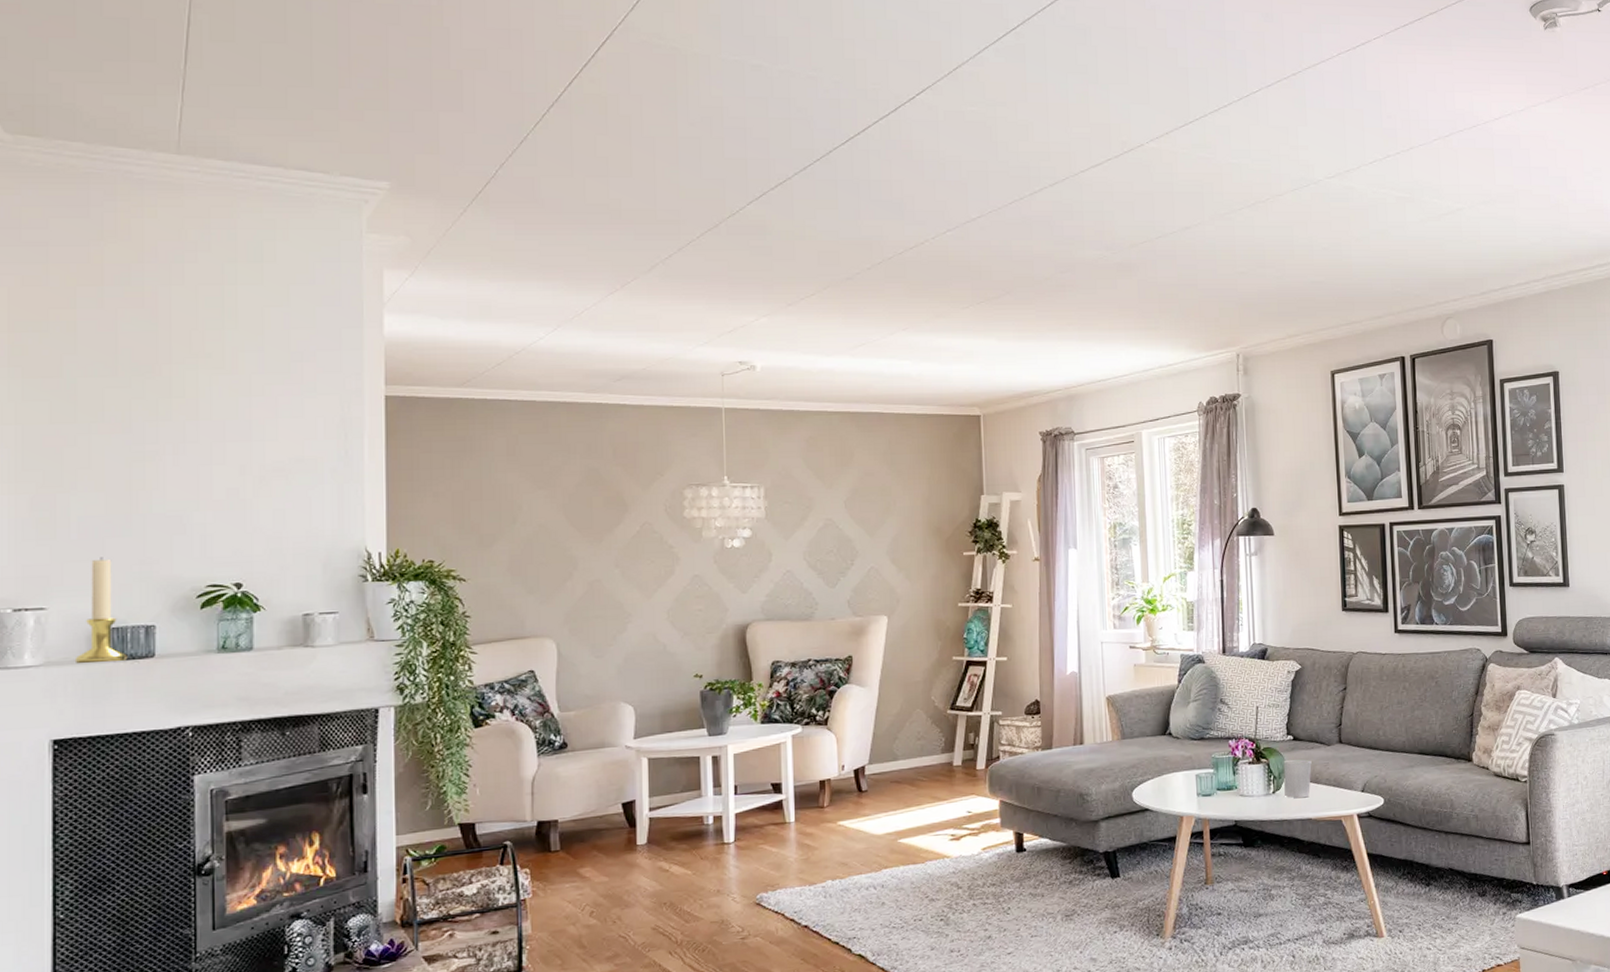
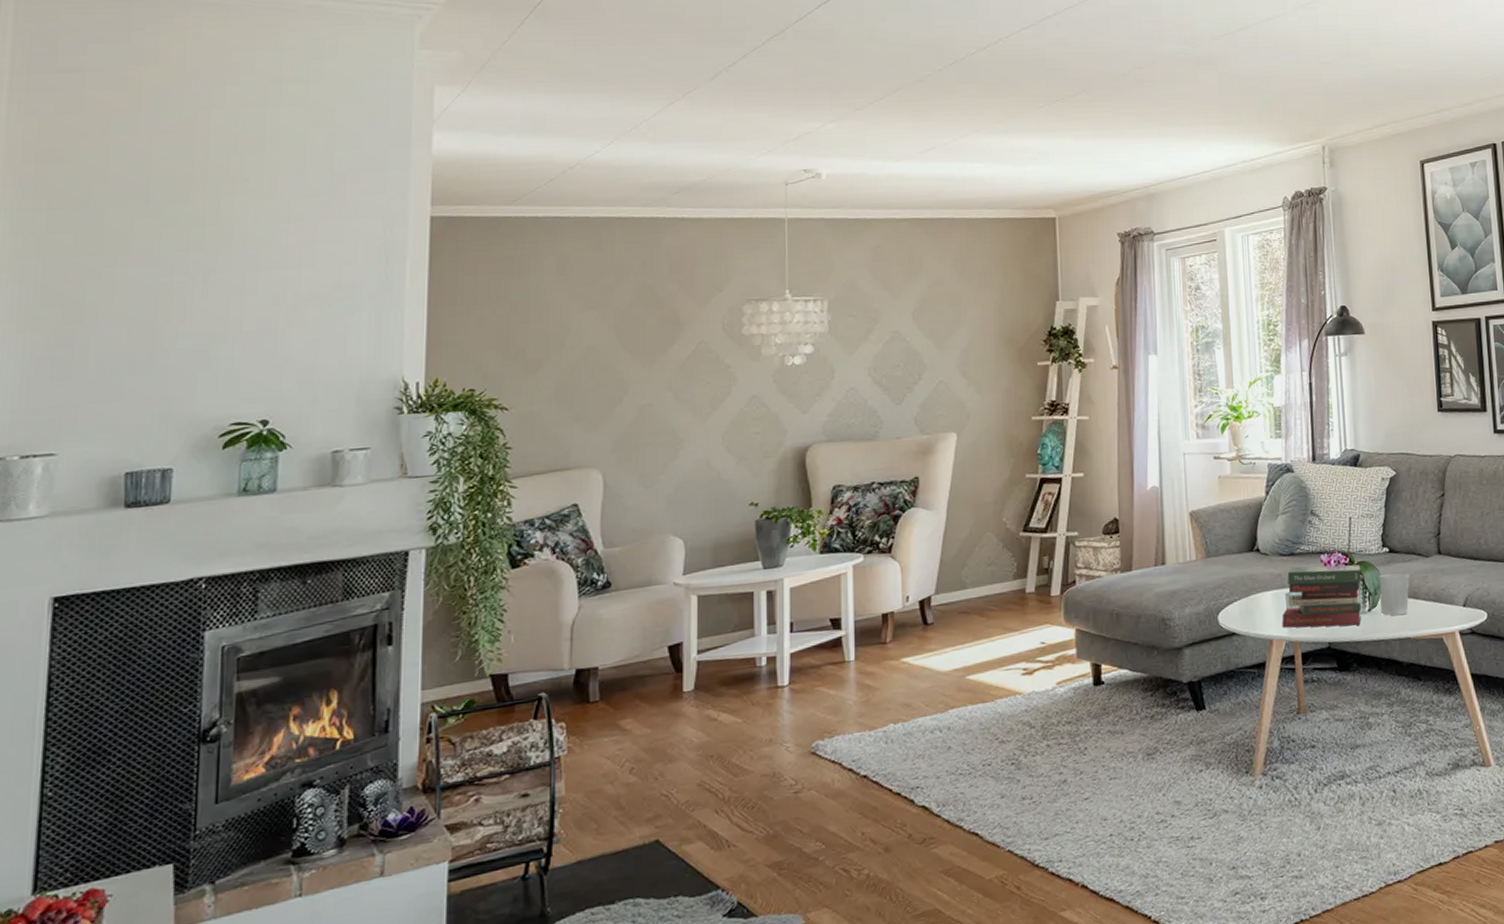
candle holder: present [74,557,128,664] -> none [83,397,141,514]
books: none [1191,750,1267,806] -> present [1282,564,1362,628]

